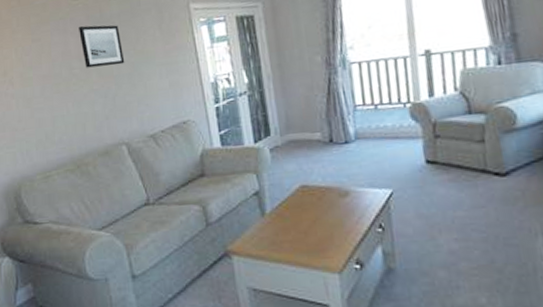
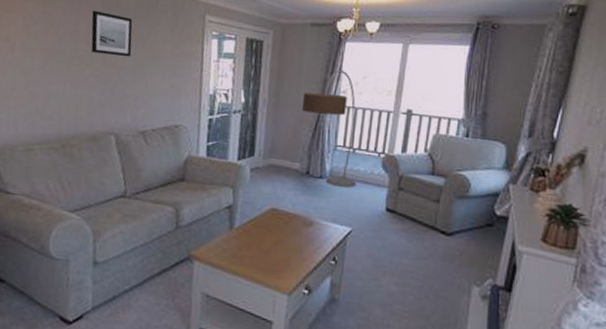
floor lamp: none [308,25,387,149] -> present [302,70,357,188]

